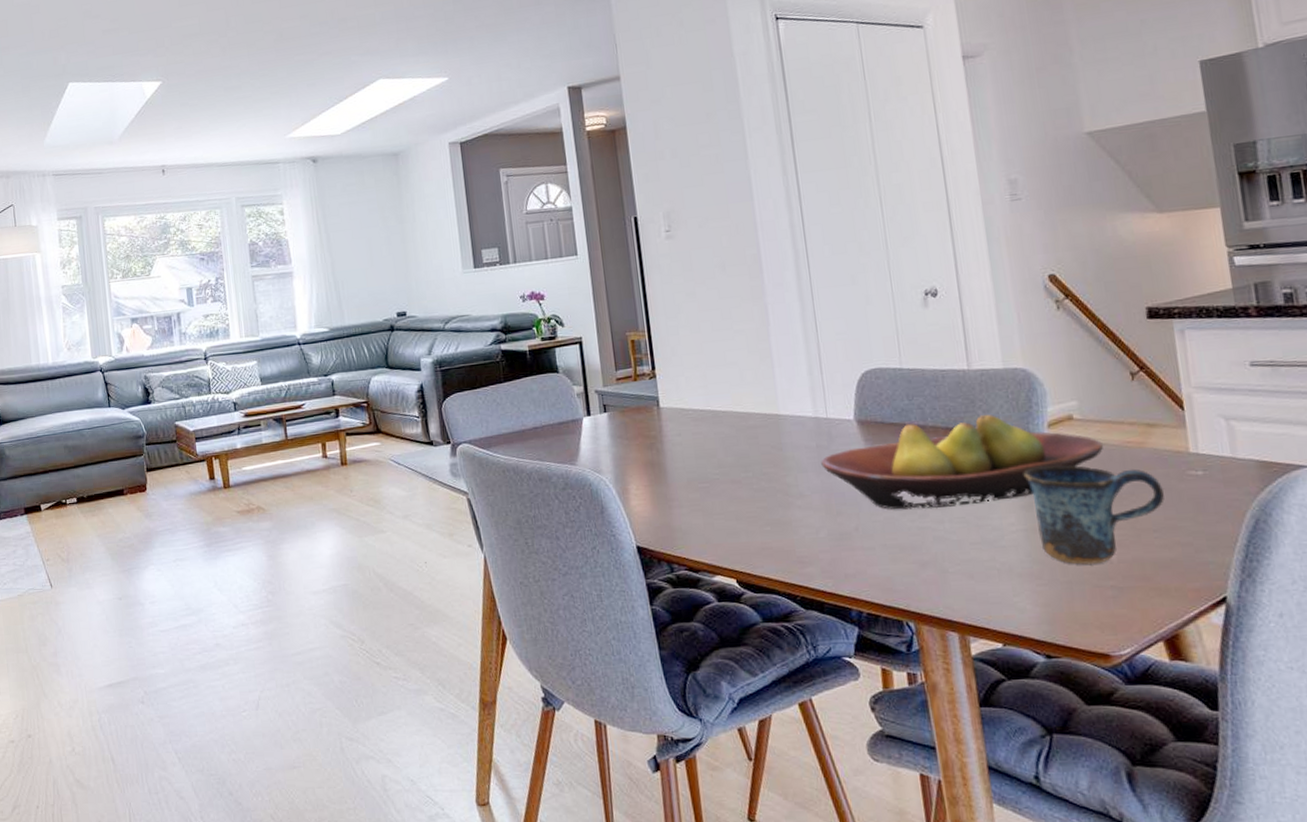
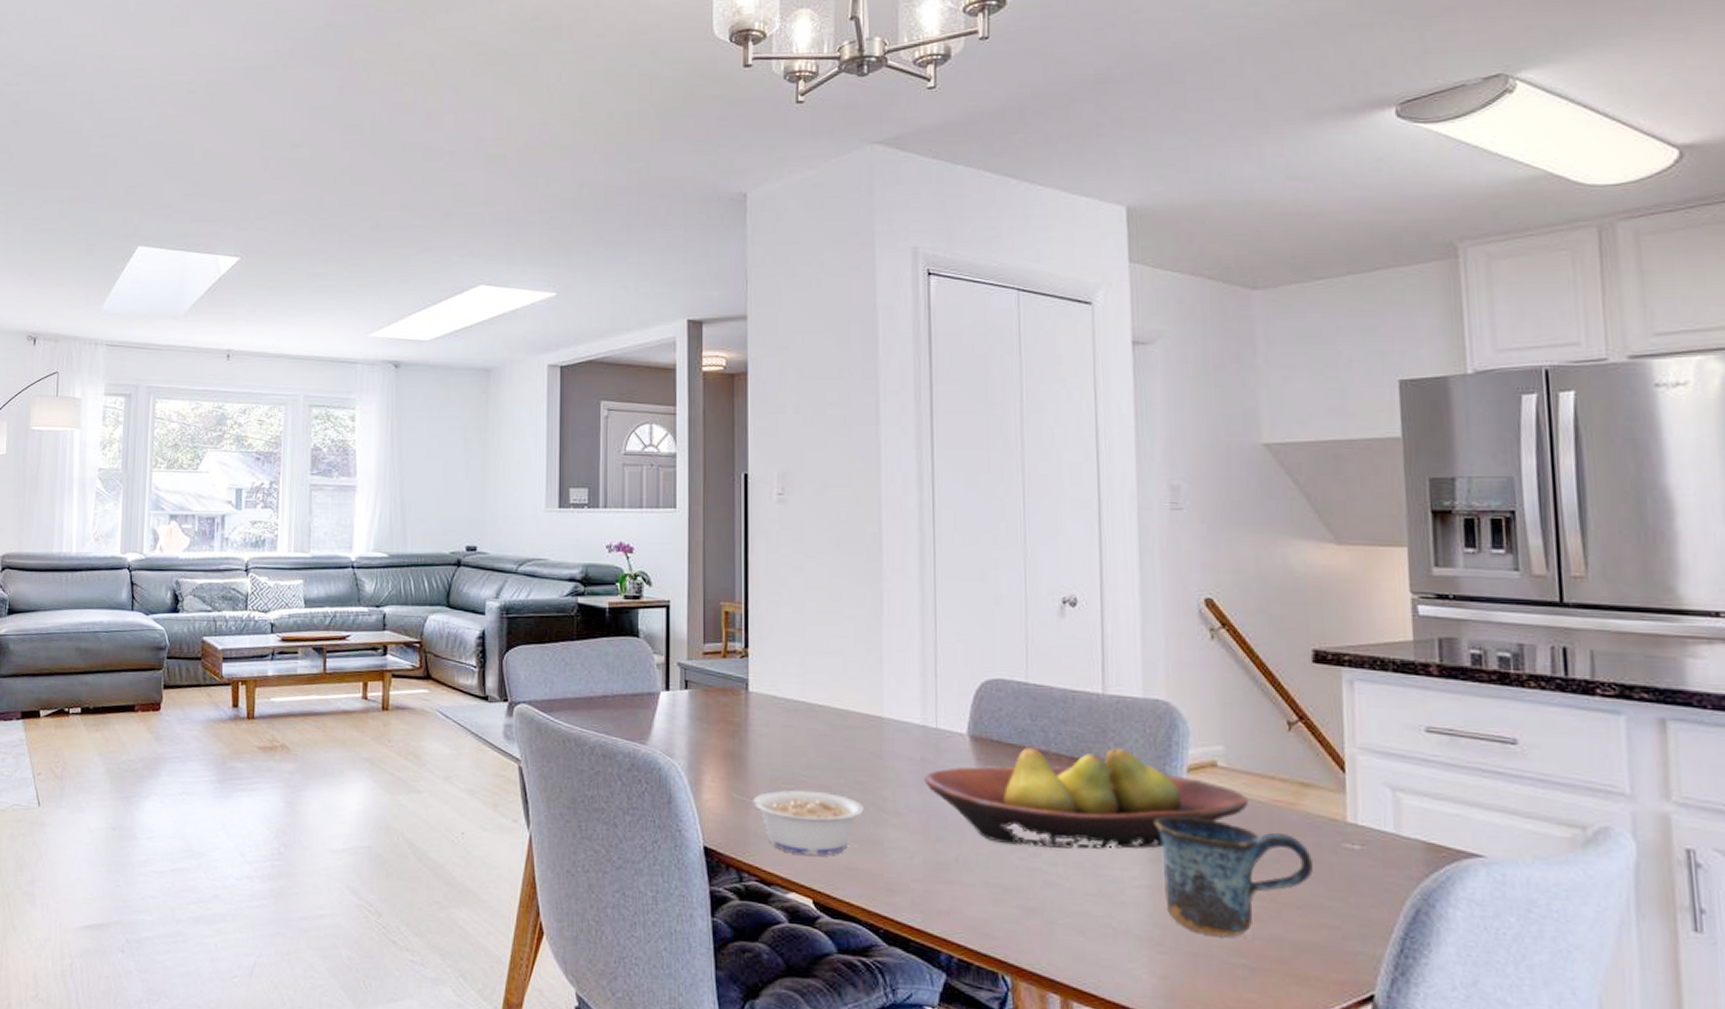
legume: none [654,486,772,542] -> present [730,790,864,856]

